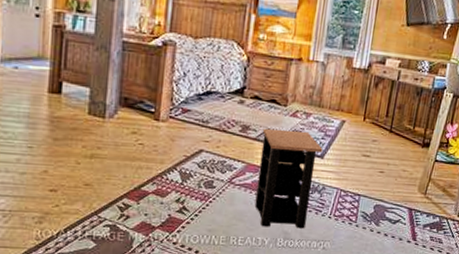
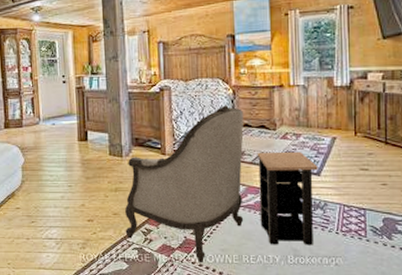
armchair: none [97,72,255,243] -> present [125,105,244,262]

